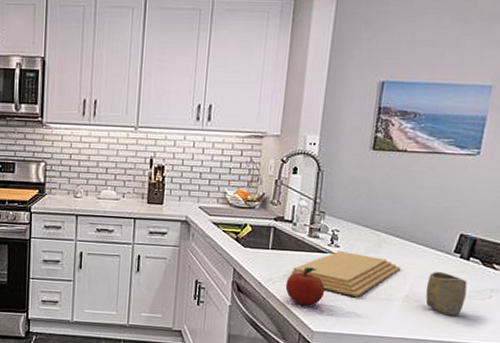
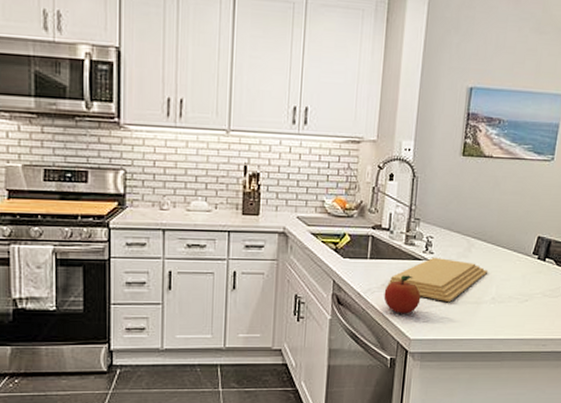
cup: present [425,272,468,316] -> none [509,274,544,314]

